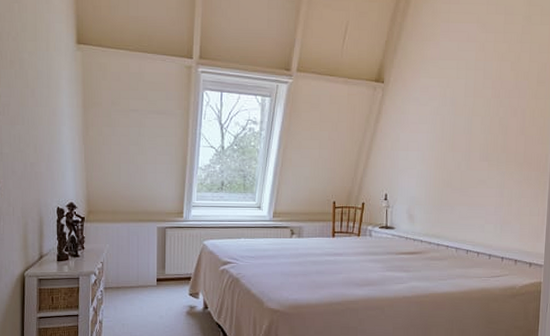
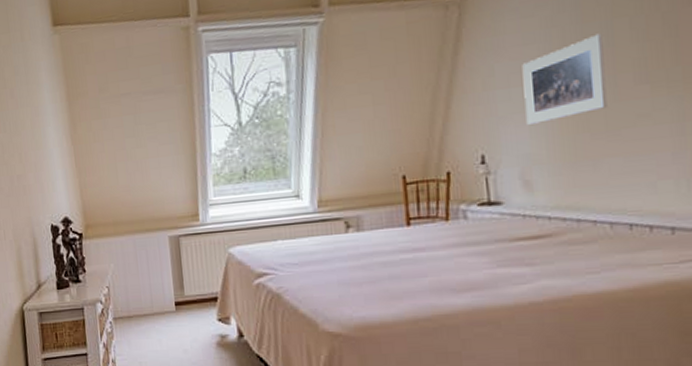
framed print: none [415,124,466,177] -> present [522,33,608,125]

